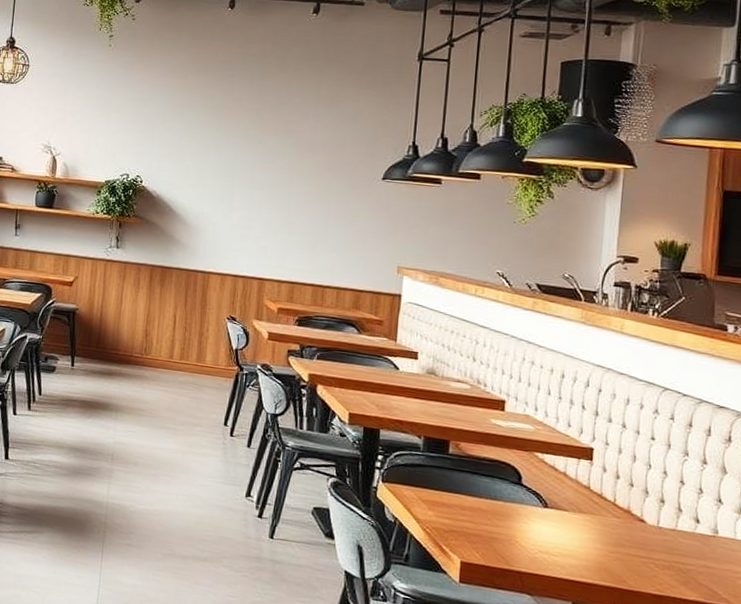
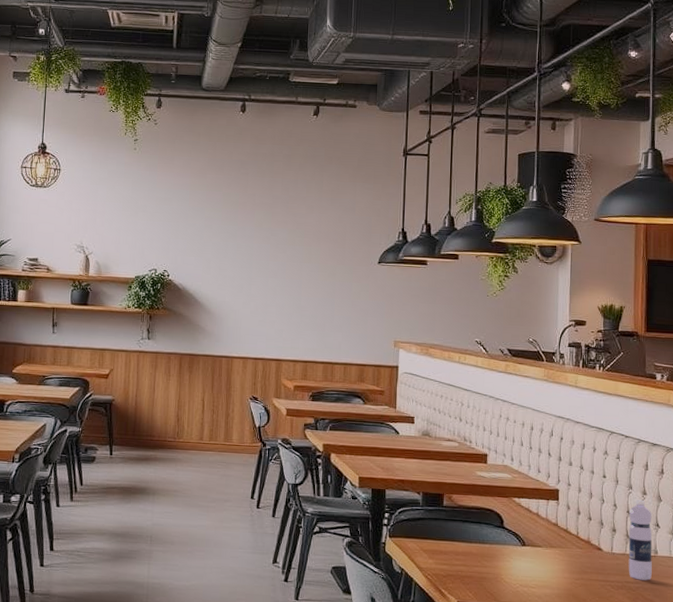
water bottle: none [678,468,713,563] -> present [628,499,652,580]

